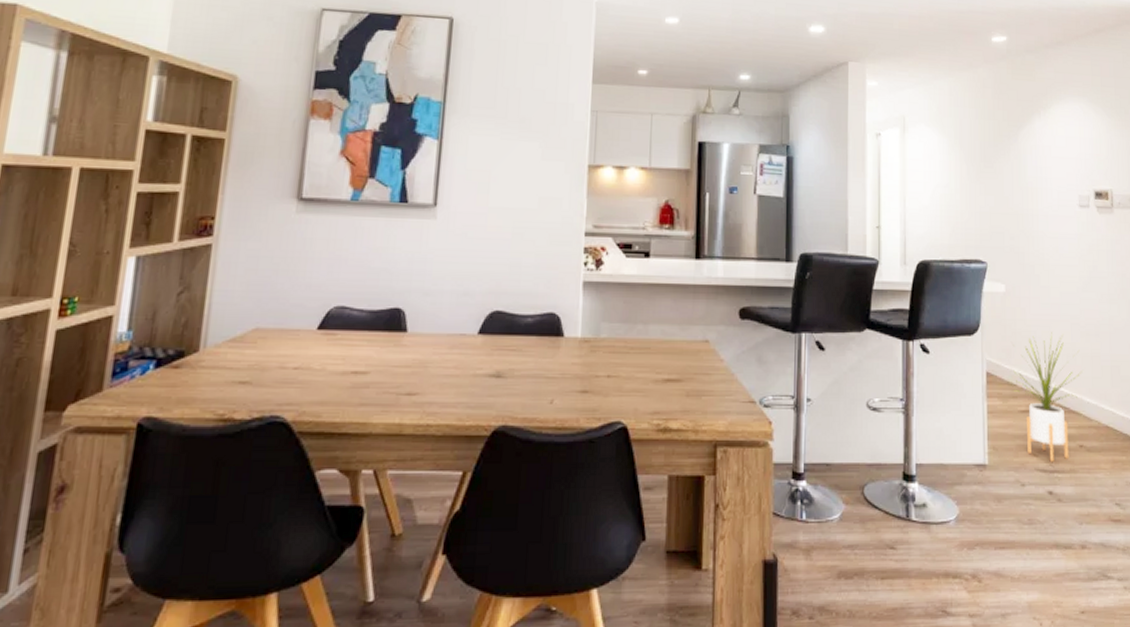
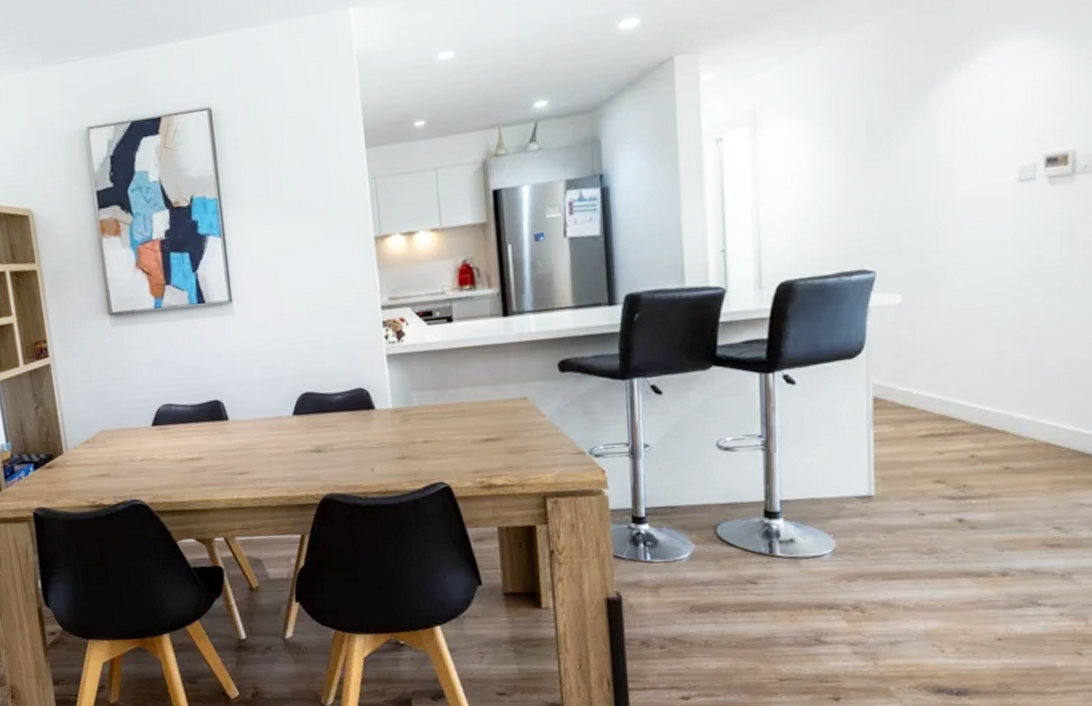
house plant: present [1013,332,1082,462] -> none [911,342,1012,488]

